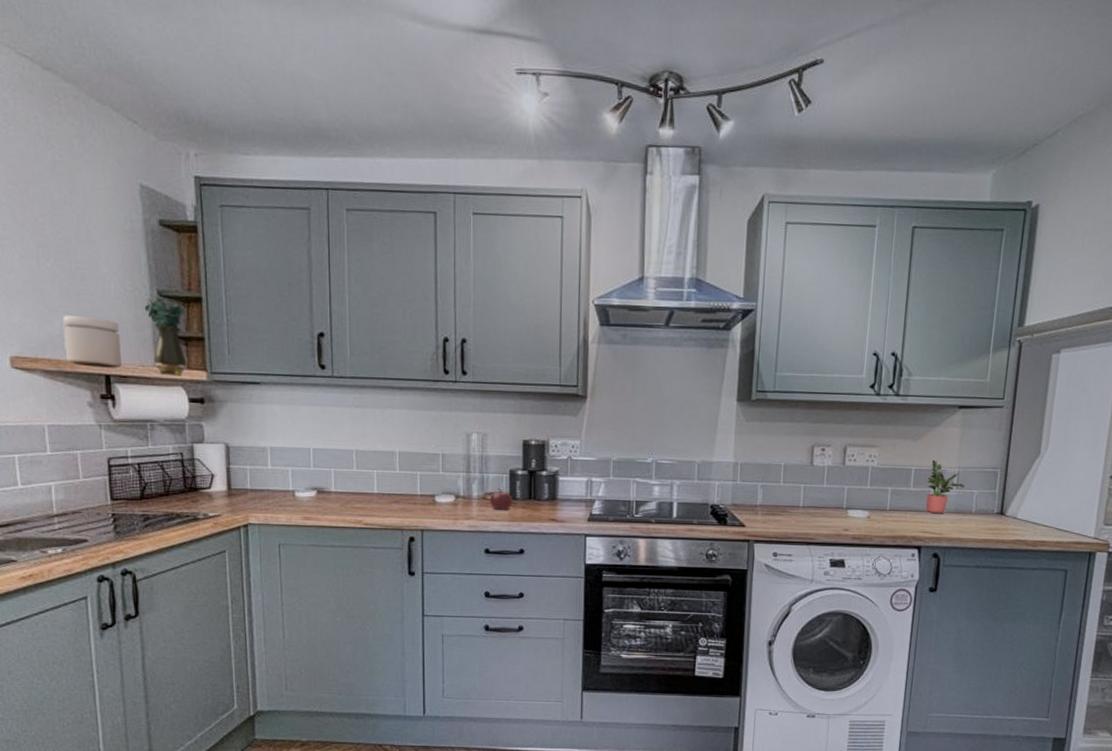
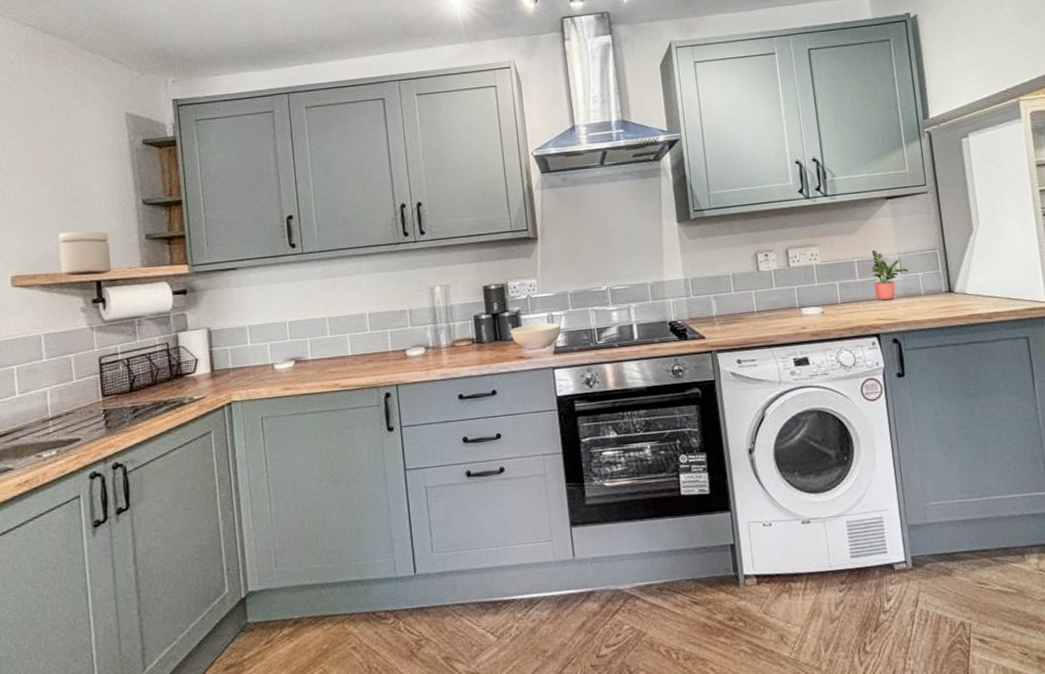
vase: present [144,296,186,377] -> none [131,205,169,274]
fruit: present [489,488,513,510] -> none [458,334,480,356]
bowl: none [546,487,599,514] -> present [510,322,561,350]

